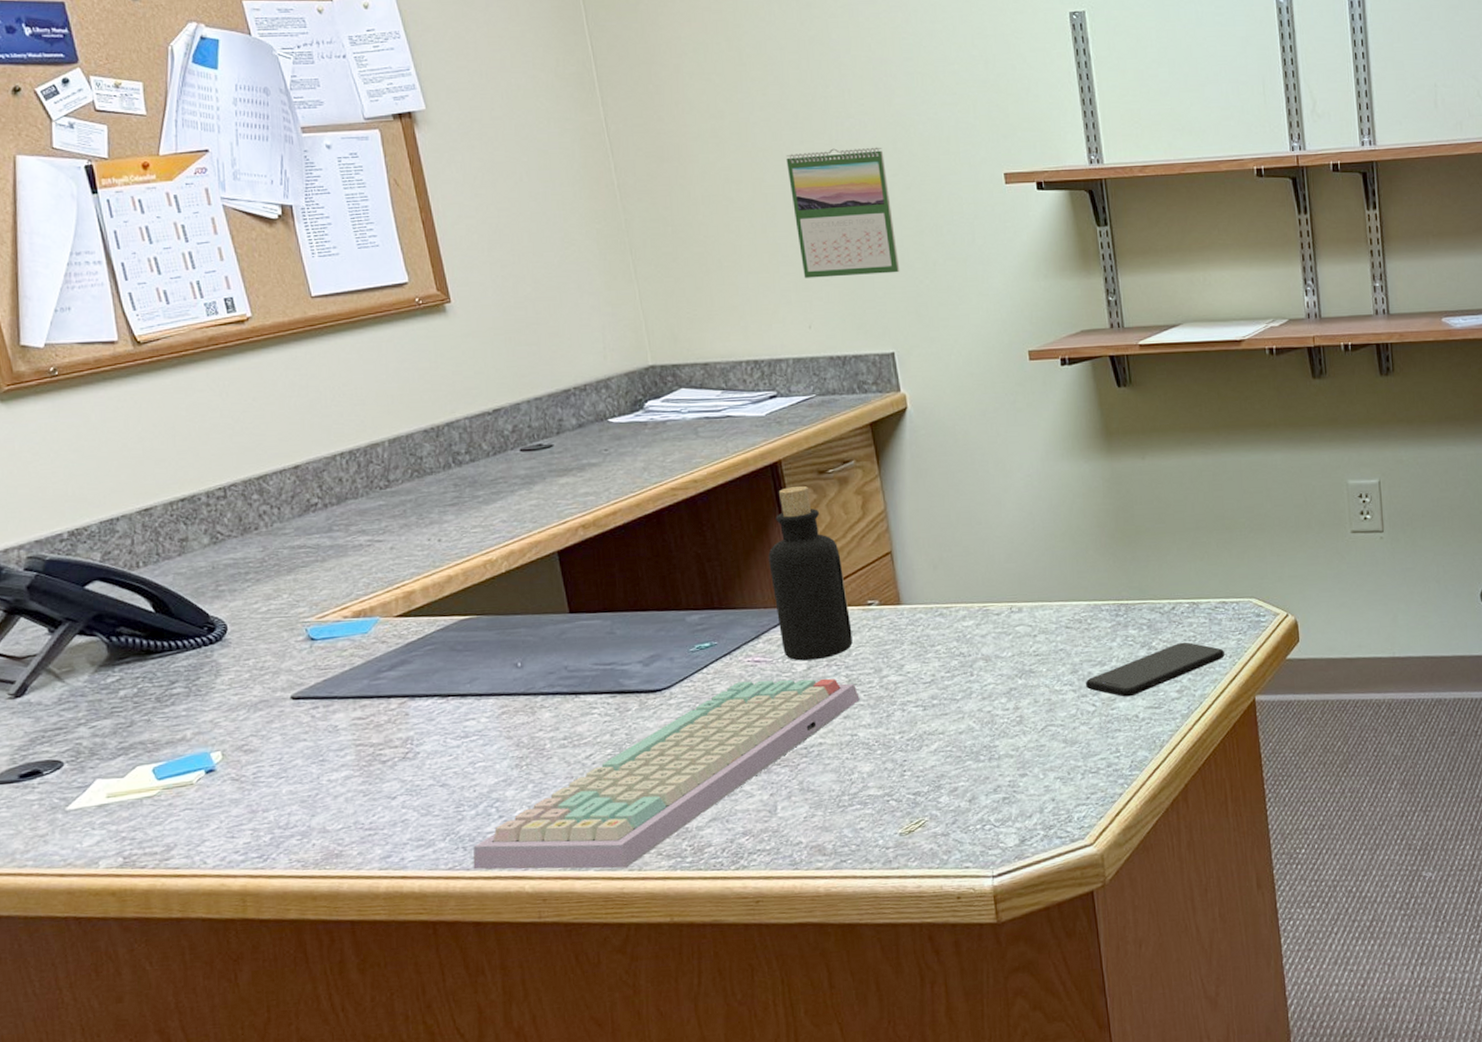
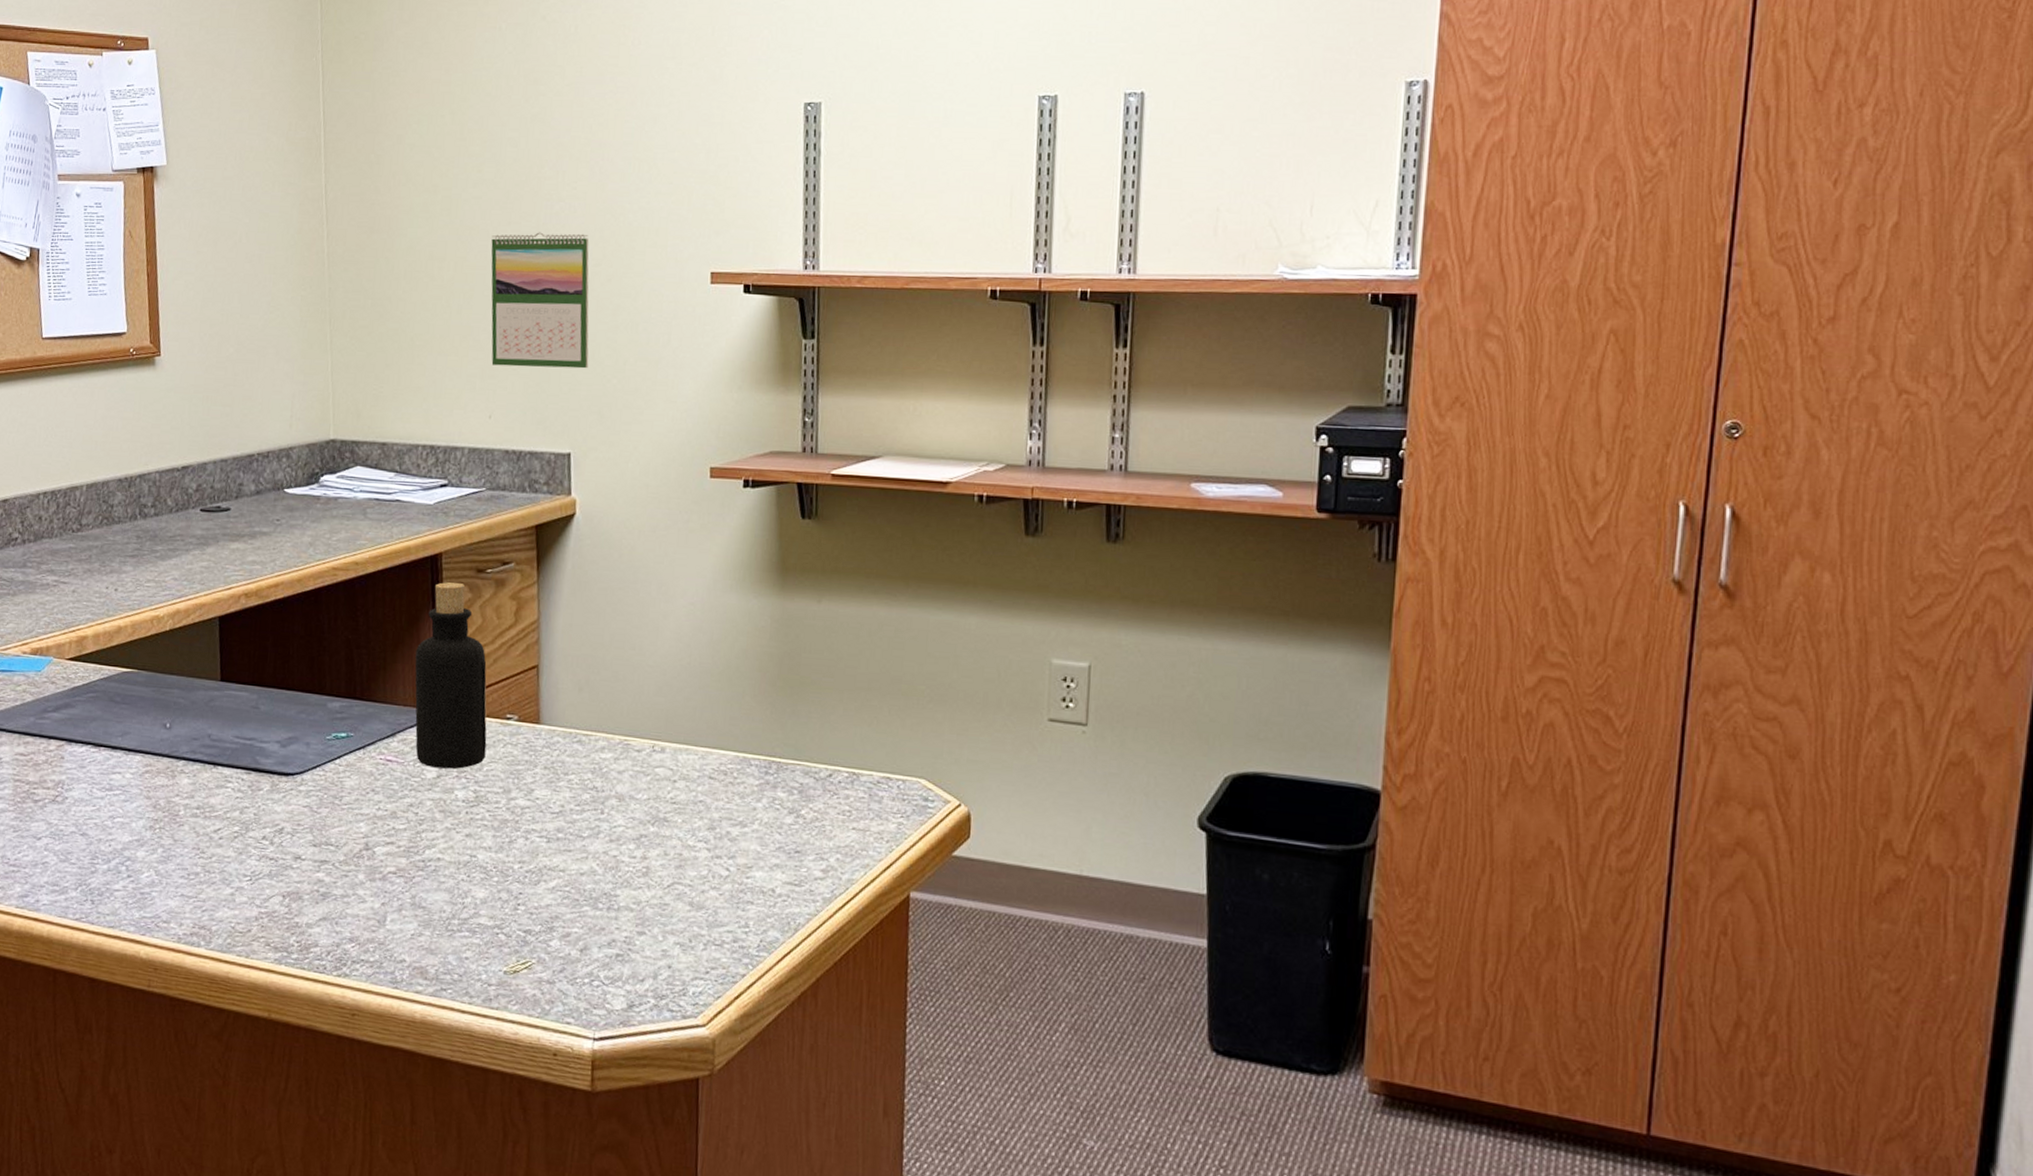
keyboard: present [473,678,860,870] -> none [97,779,485,952]
smartphone: present [1085,642,1225,697] -> none [721,815,882,868]

